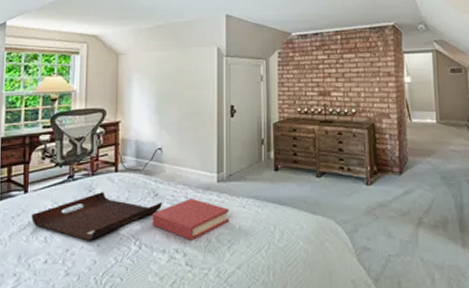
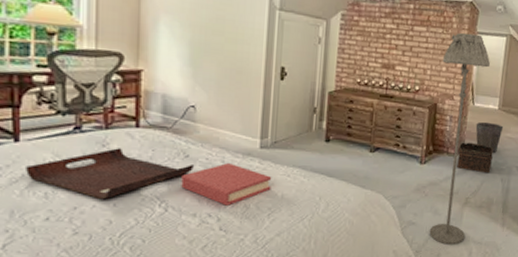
floor lamp: none [374,53,425,271] -> present [429,32,491,245]
basket: none [402,159,440,190] -> present [457,142,494,174]
waste bin: none [416,136,445,169] -> present [475,121,504,154]

